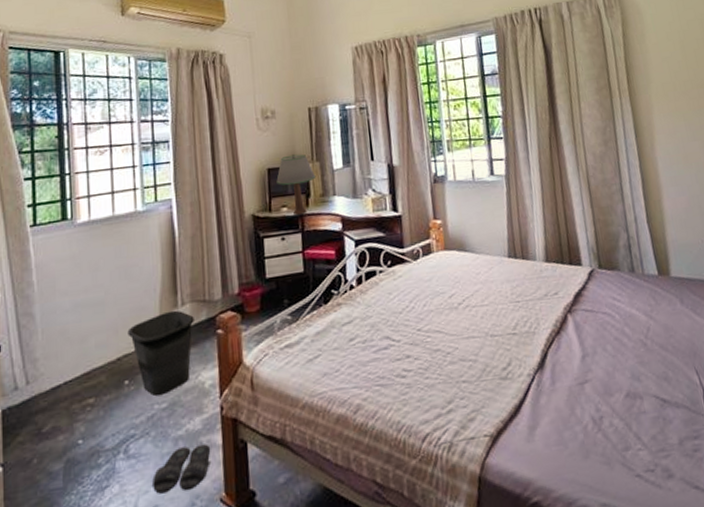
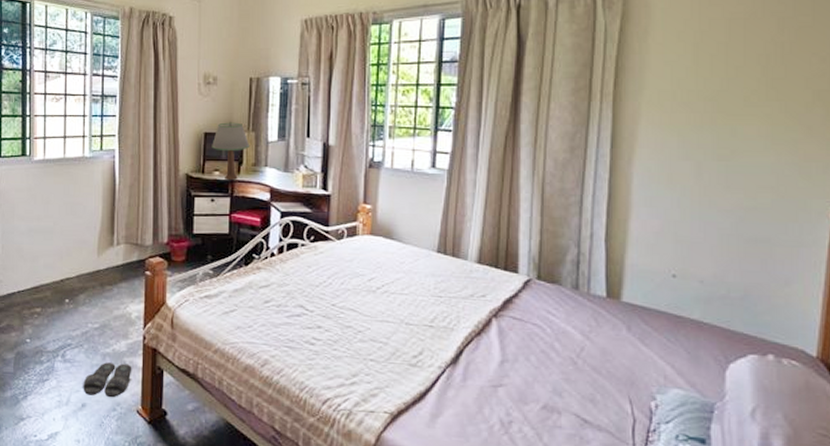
waste bin: present [127,310,194,396] -> none [70,248,127,317]

